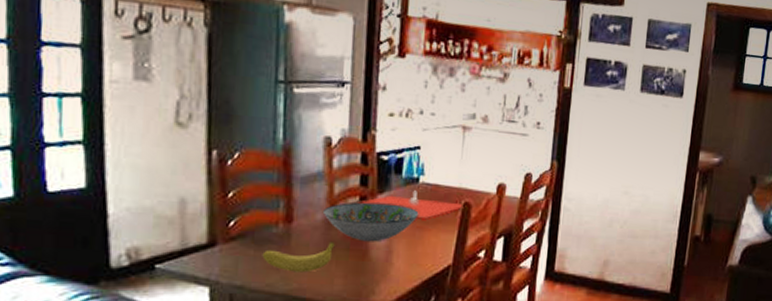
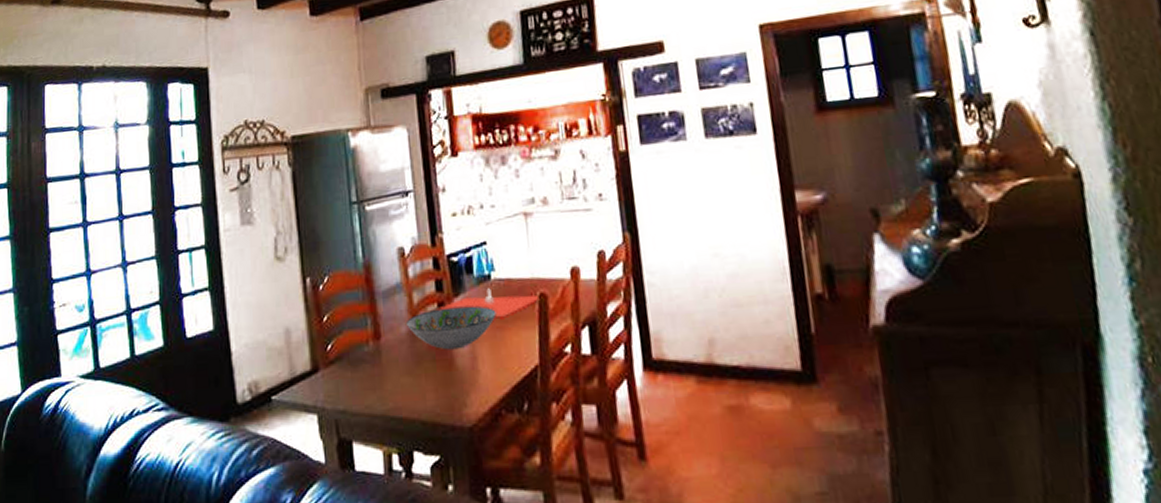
fruit: present [262,242,335,273] -> none [358,354,422,391]

